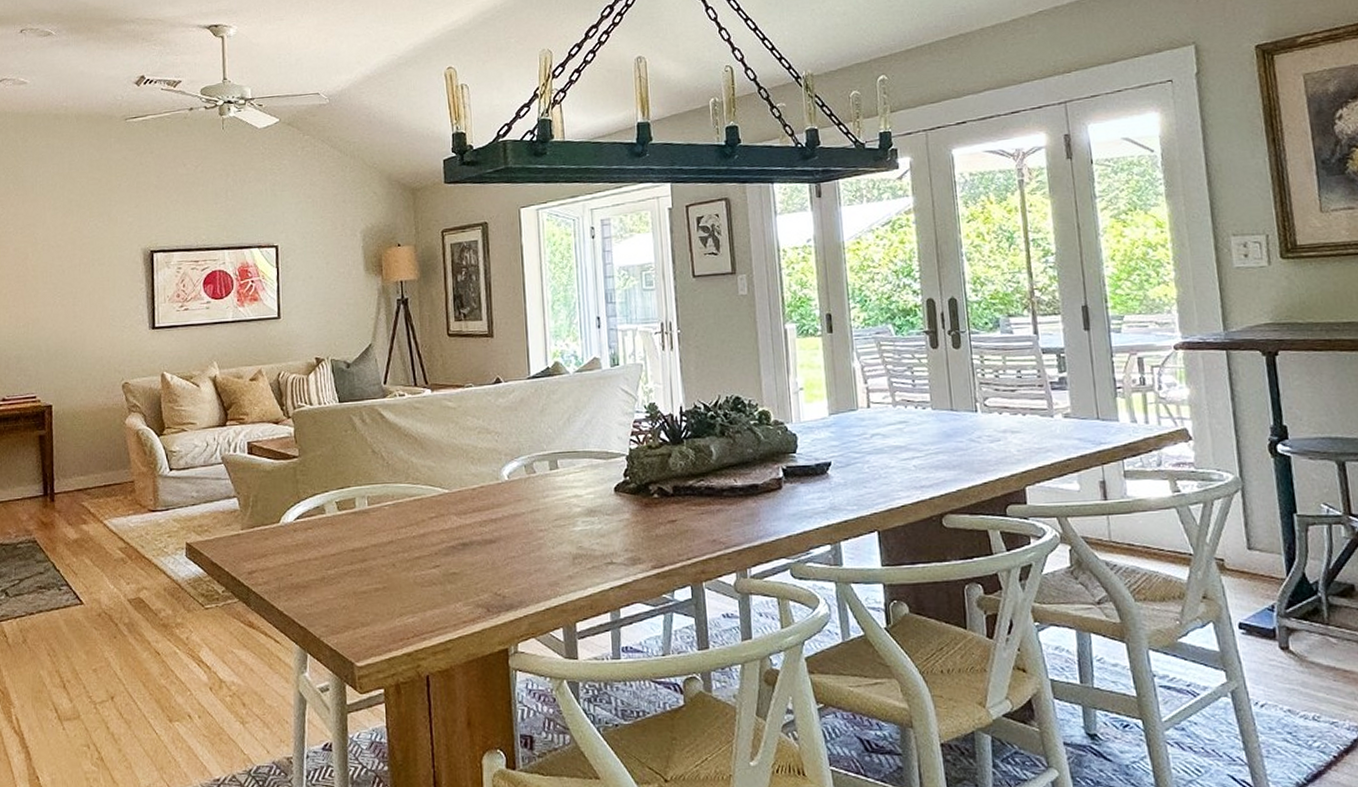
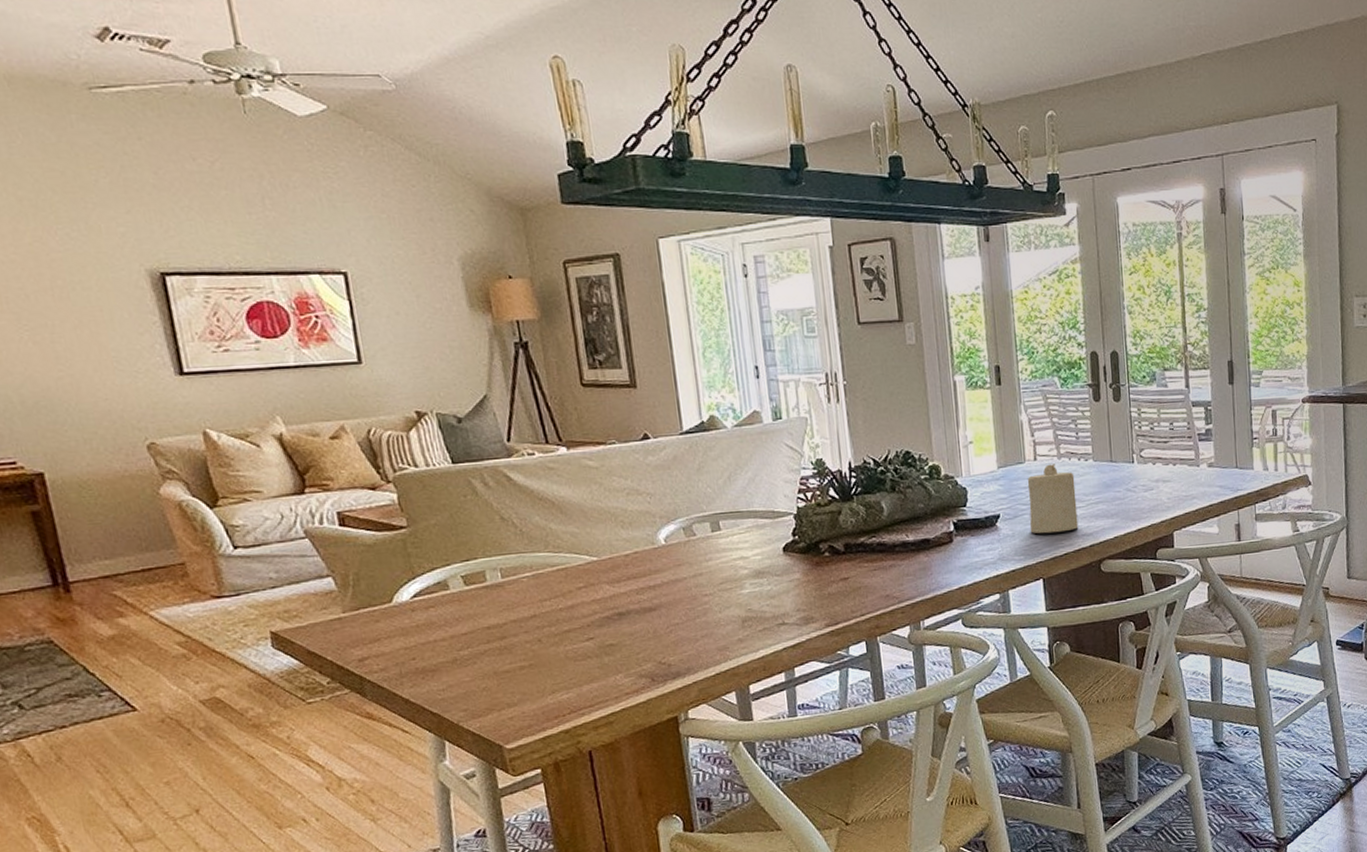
candle: none [860,411,917,484] -> present [1027,464,1079,534]

